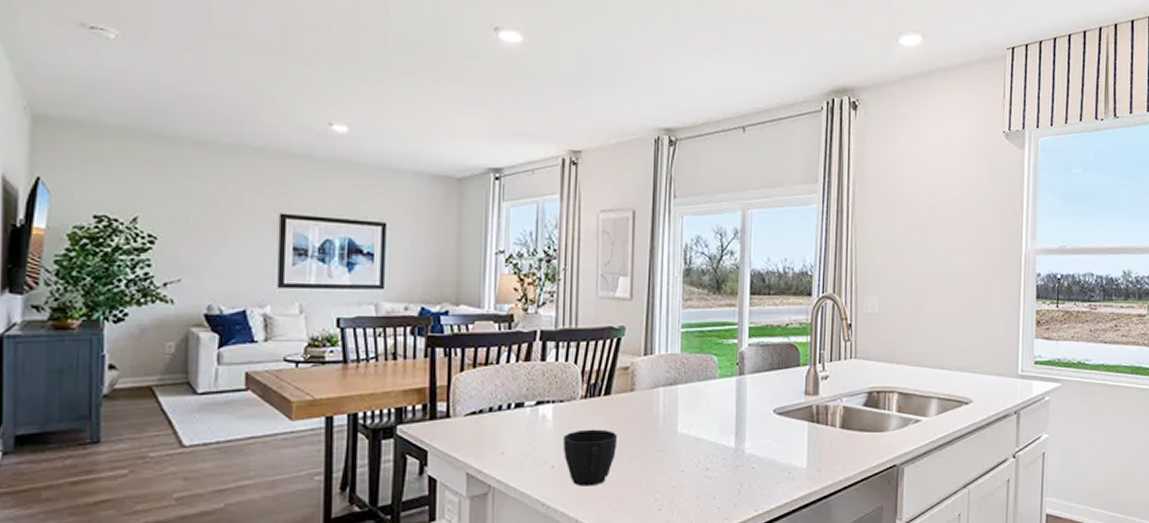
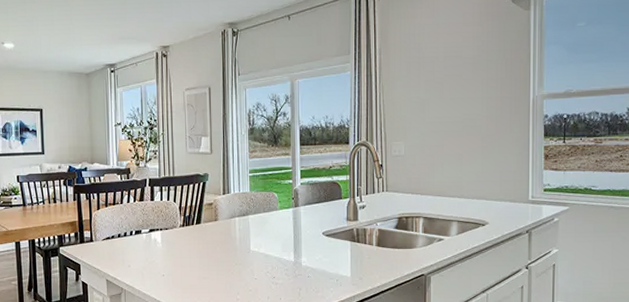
cup: present [562,429,617,487] -> none [169,248,207,289]

